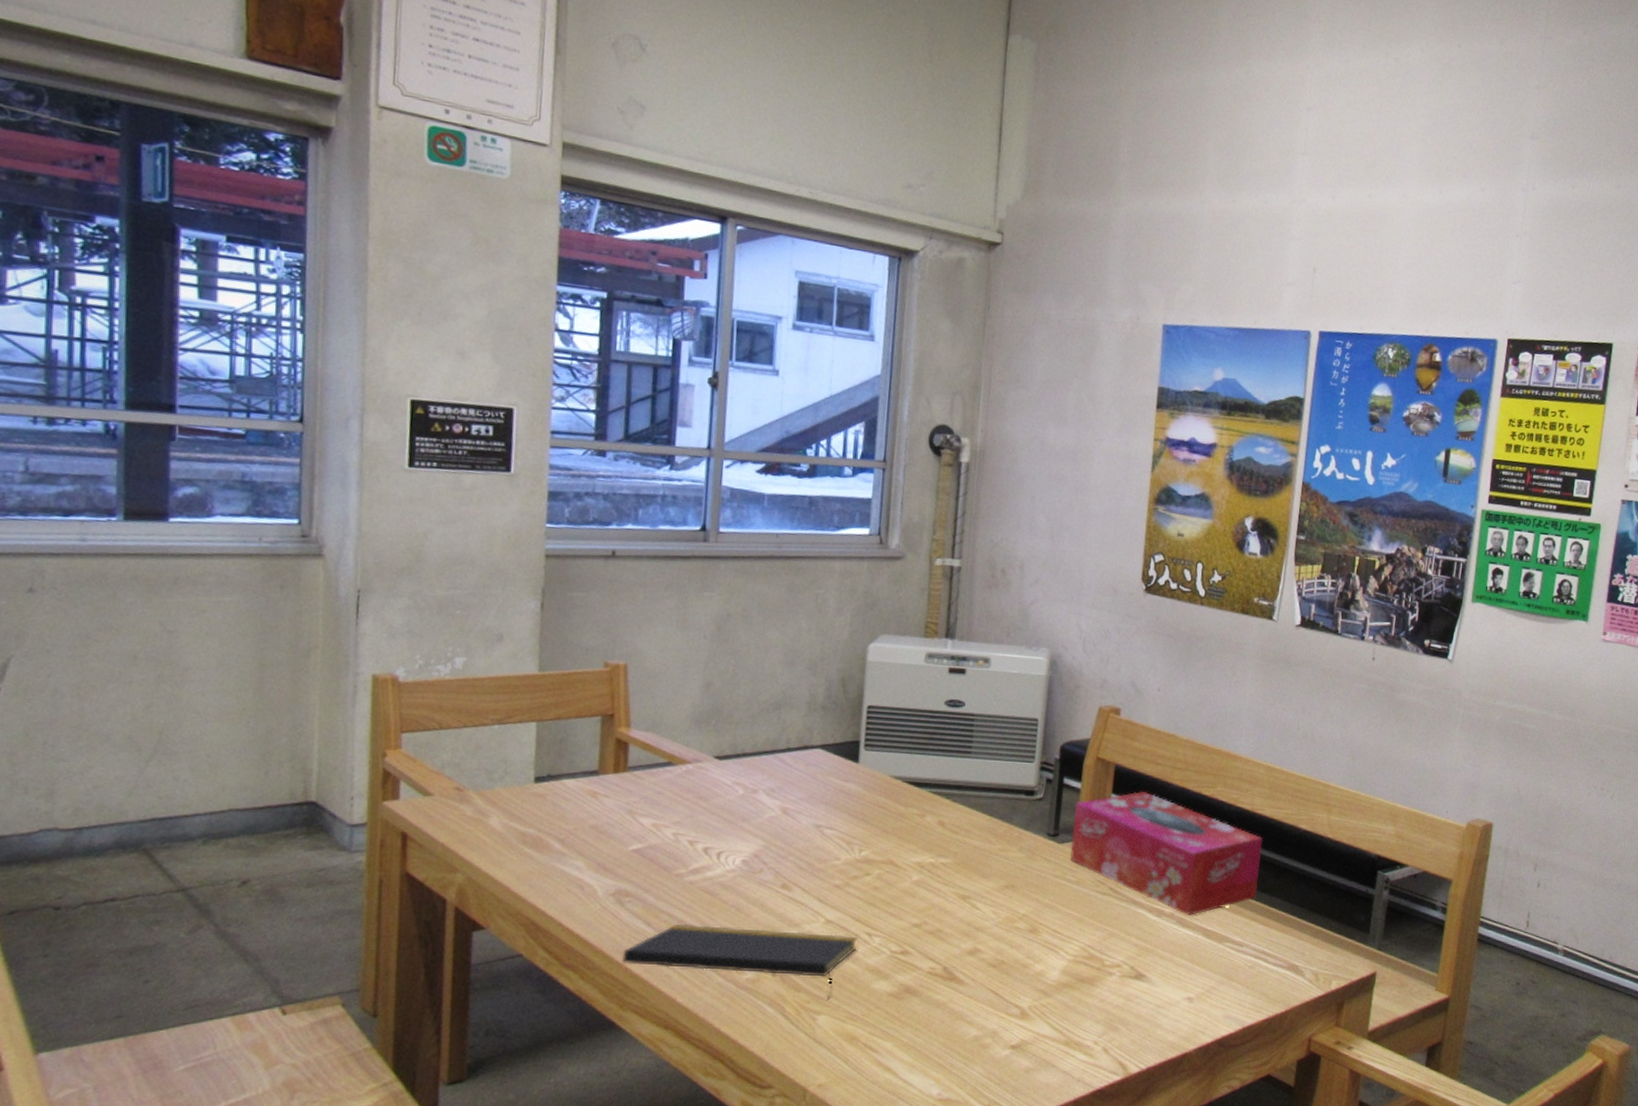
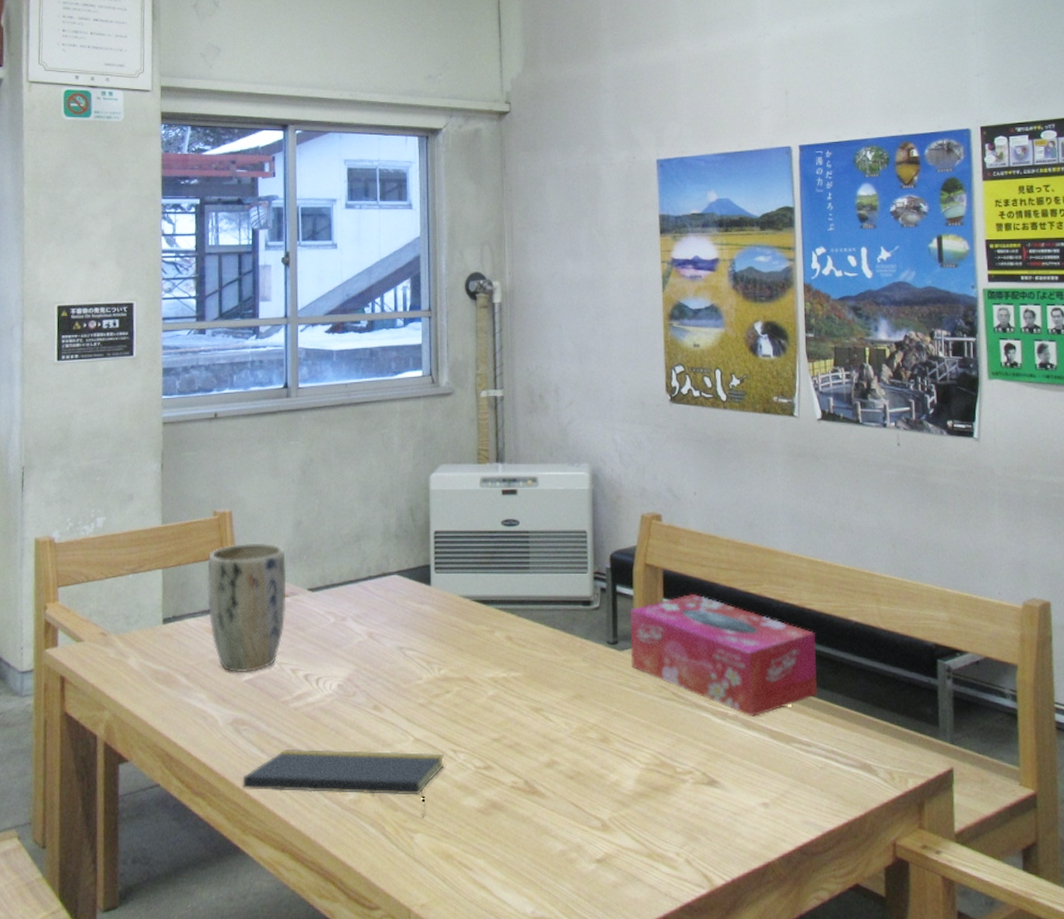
plant pot: none [591,701,691,842] -> present [206,542,287,674]

